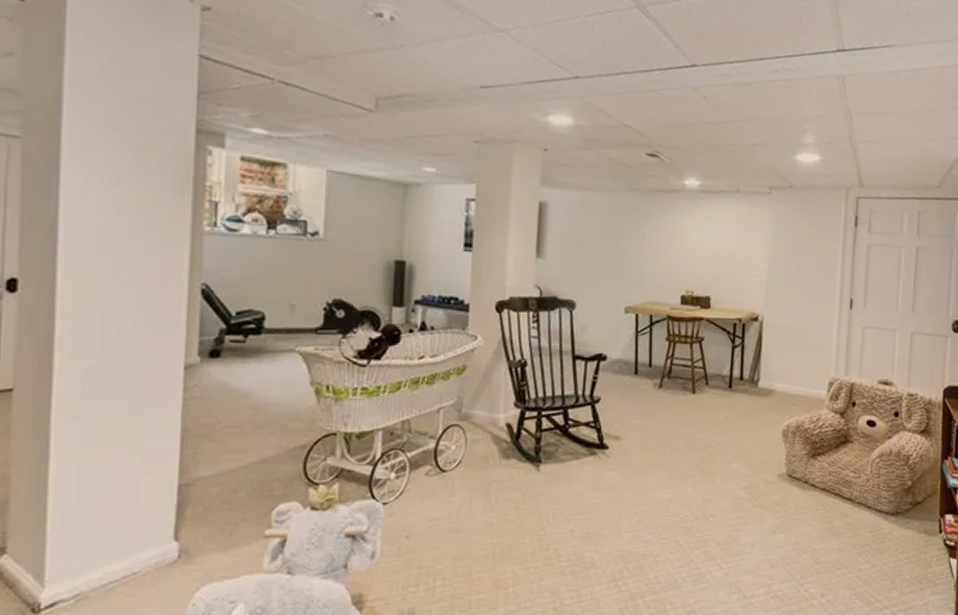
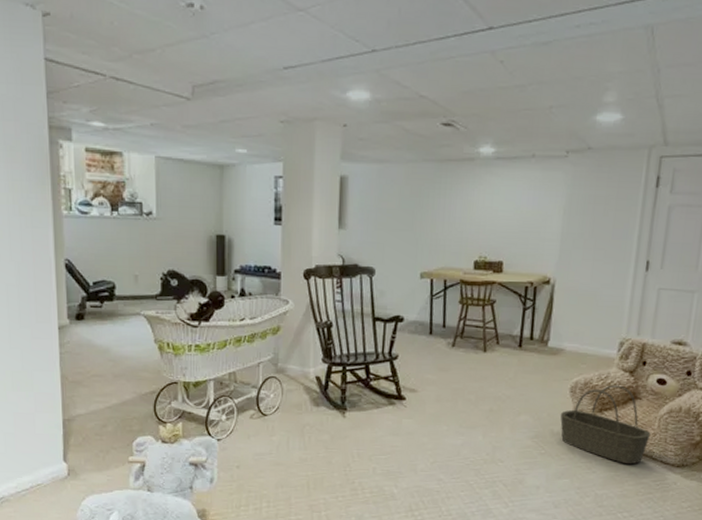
basket: none [773,428,864,514] -> present [560,385,651,465]

